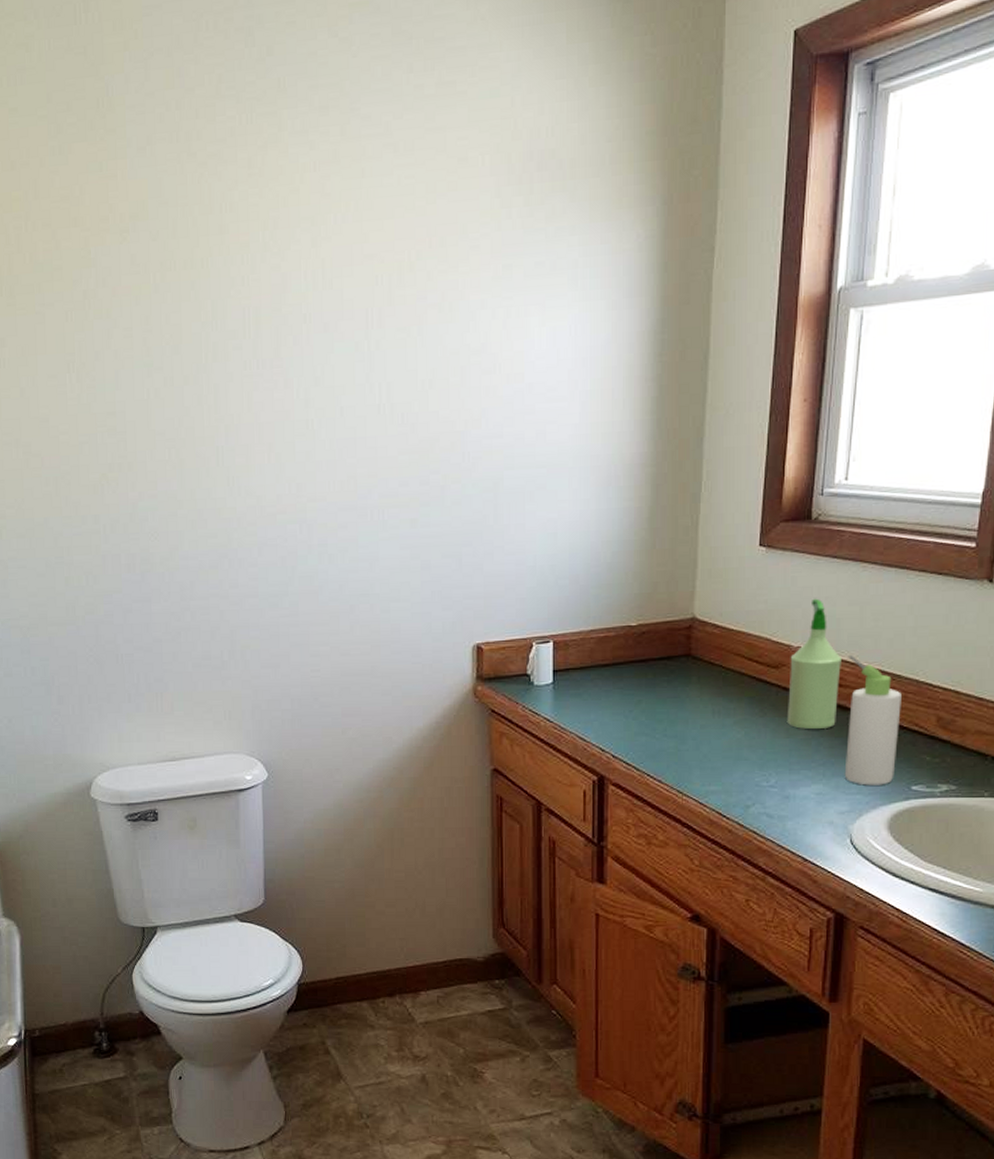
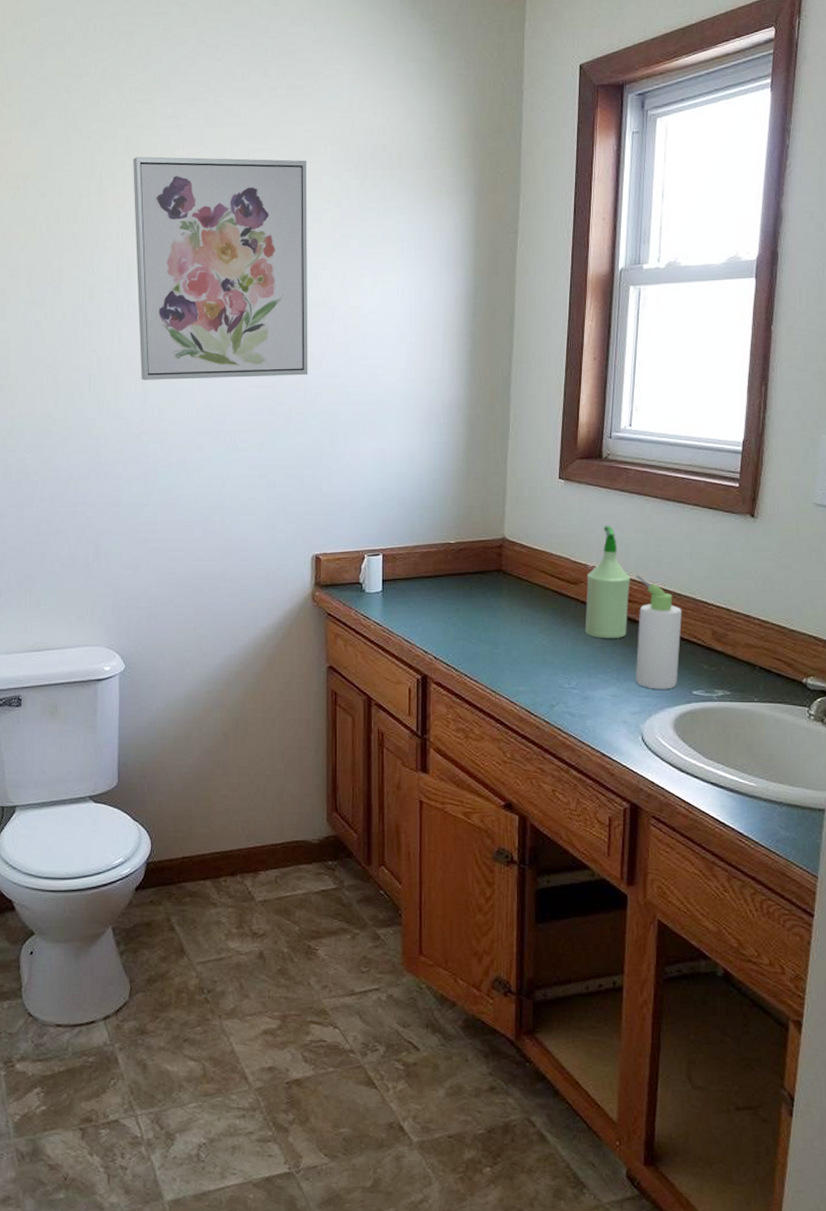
wall art: none [257,175,466,451] -> present [133,156,308,380]

